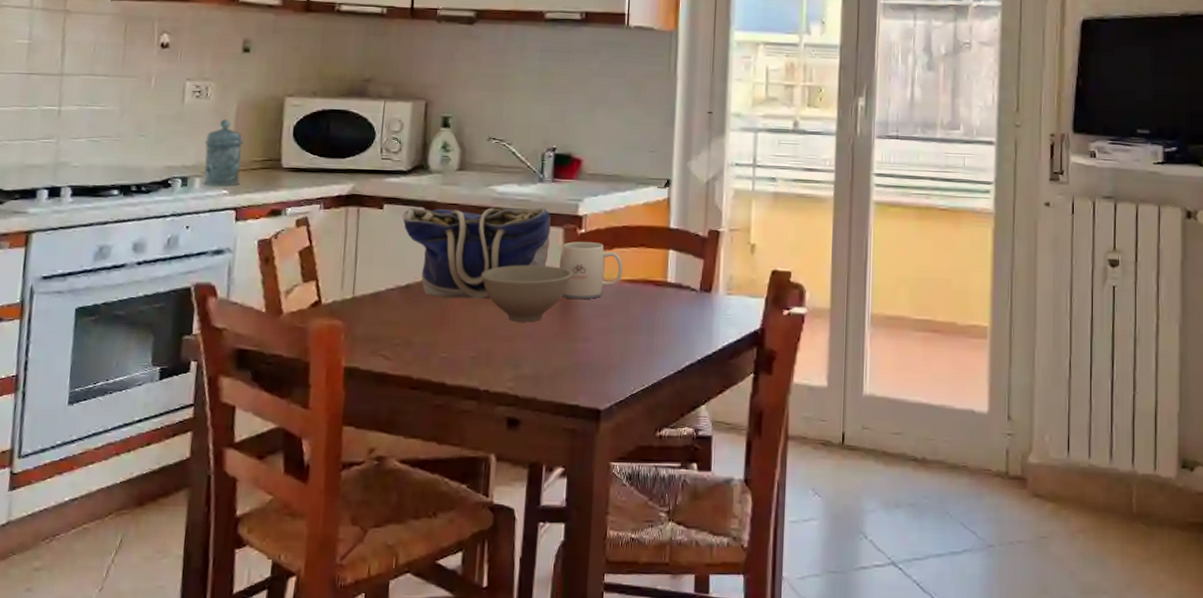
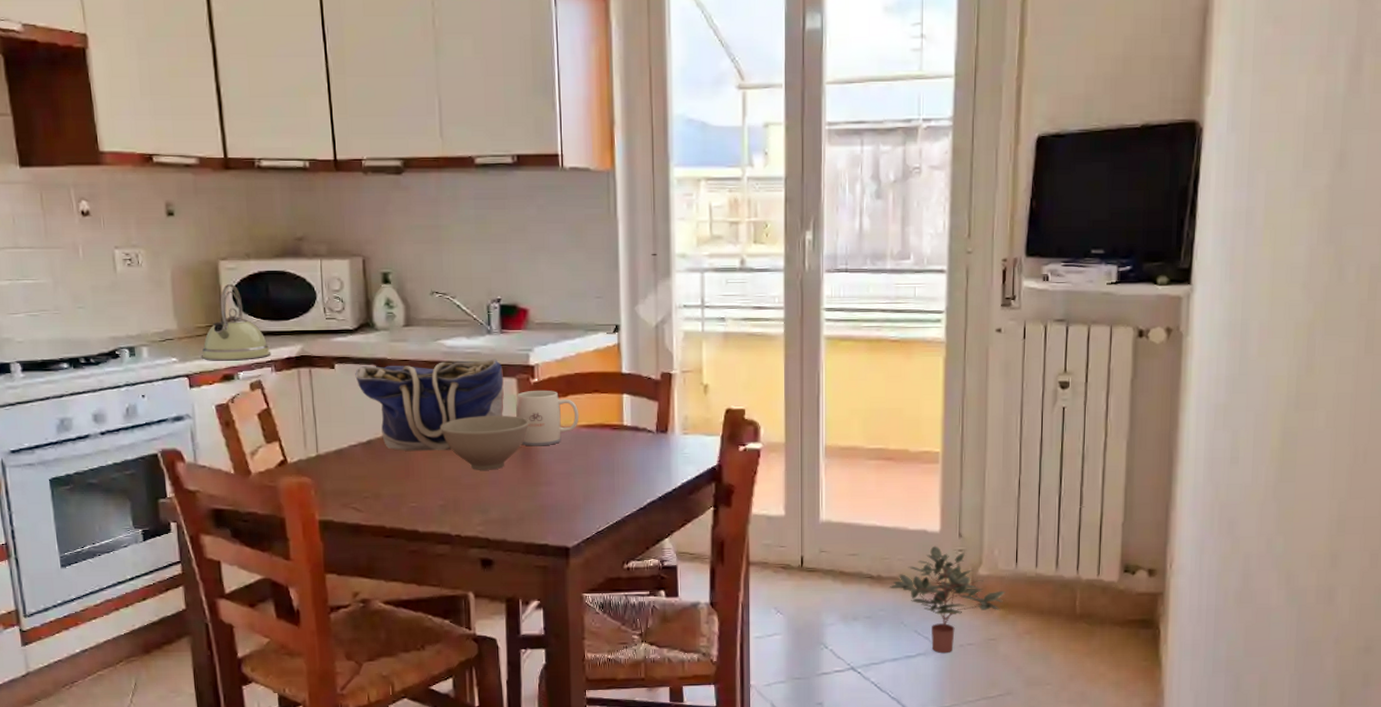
canister: present [203,119,244,188] -> none [145,286,187,356]
kettle: none [253,120,323,196] -> present [201,284,271,361]
potted plant: none [934,428,1058,550] -> present [889,546,1007,653]

